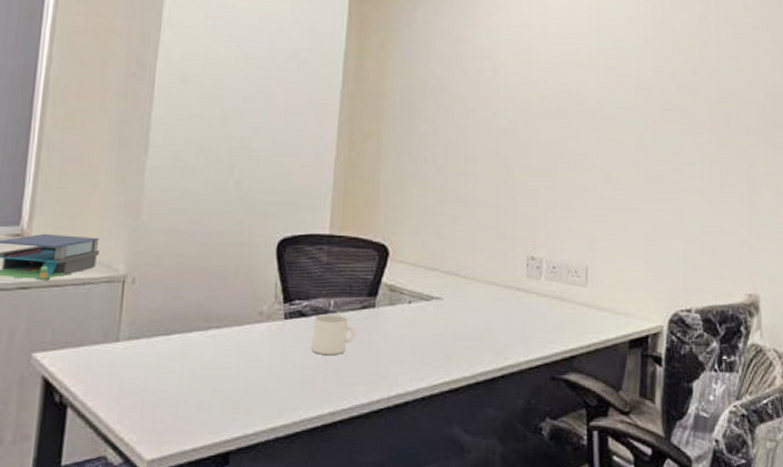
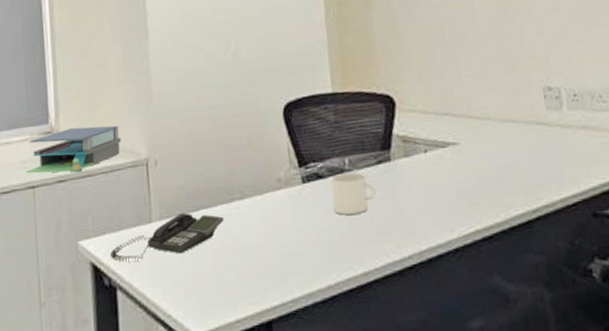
telephone: none [67,335,198,379] -> present [111,213,225,262]

